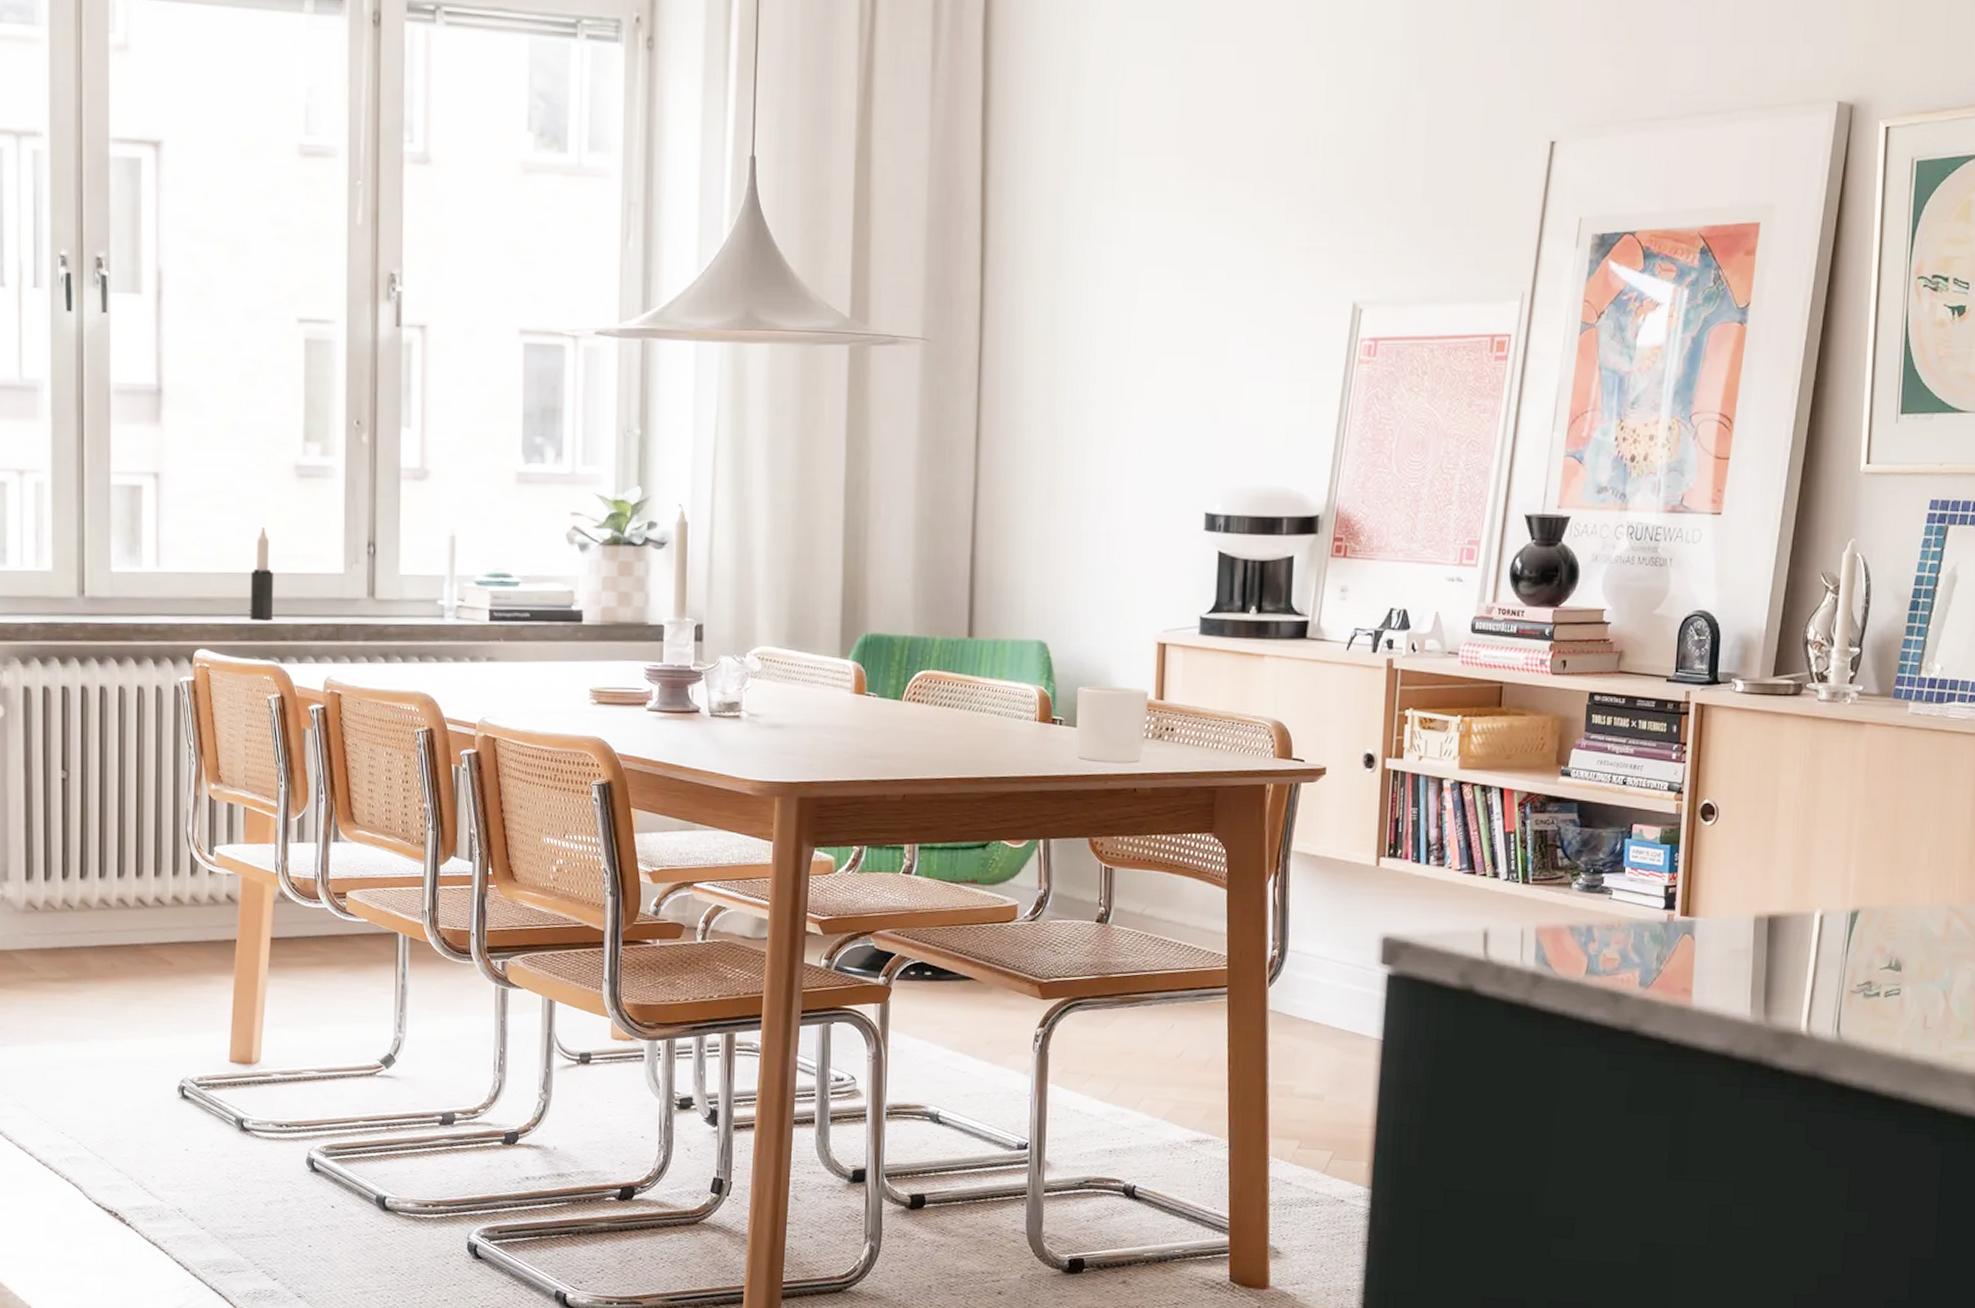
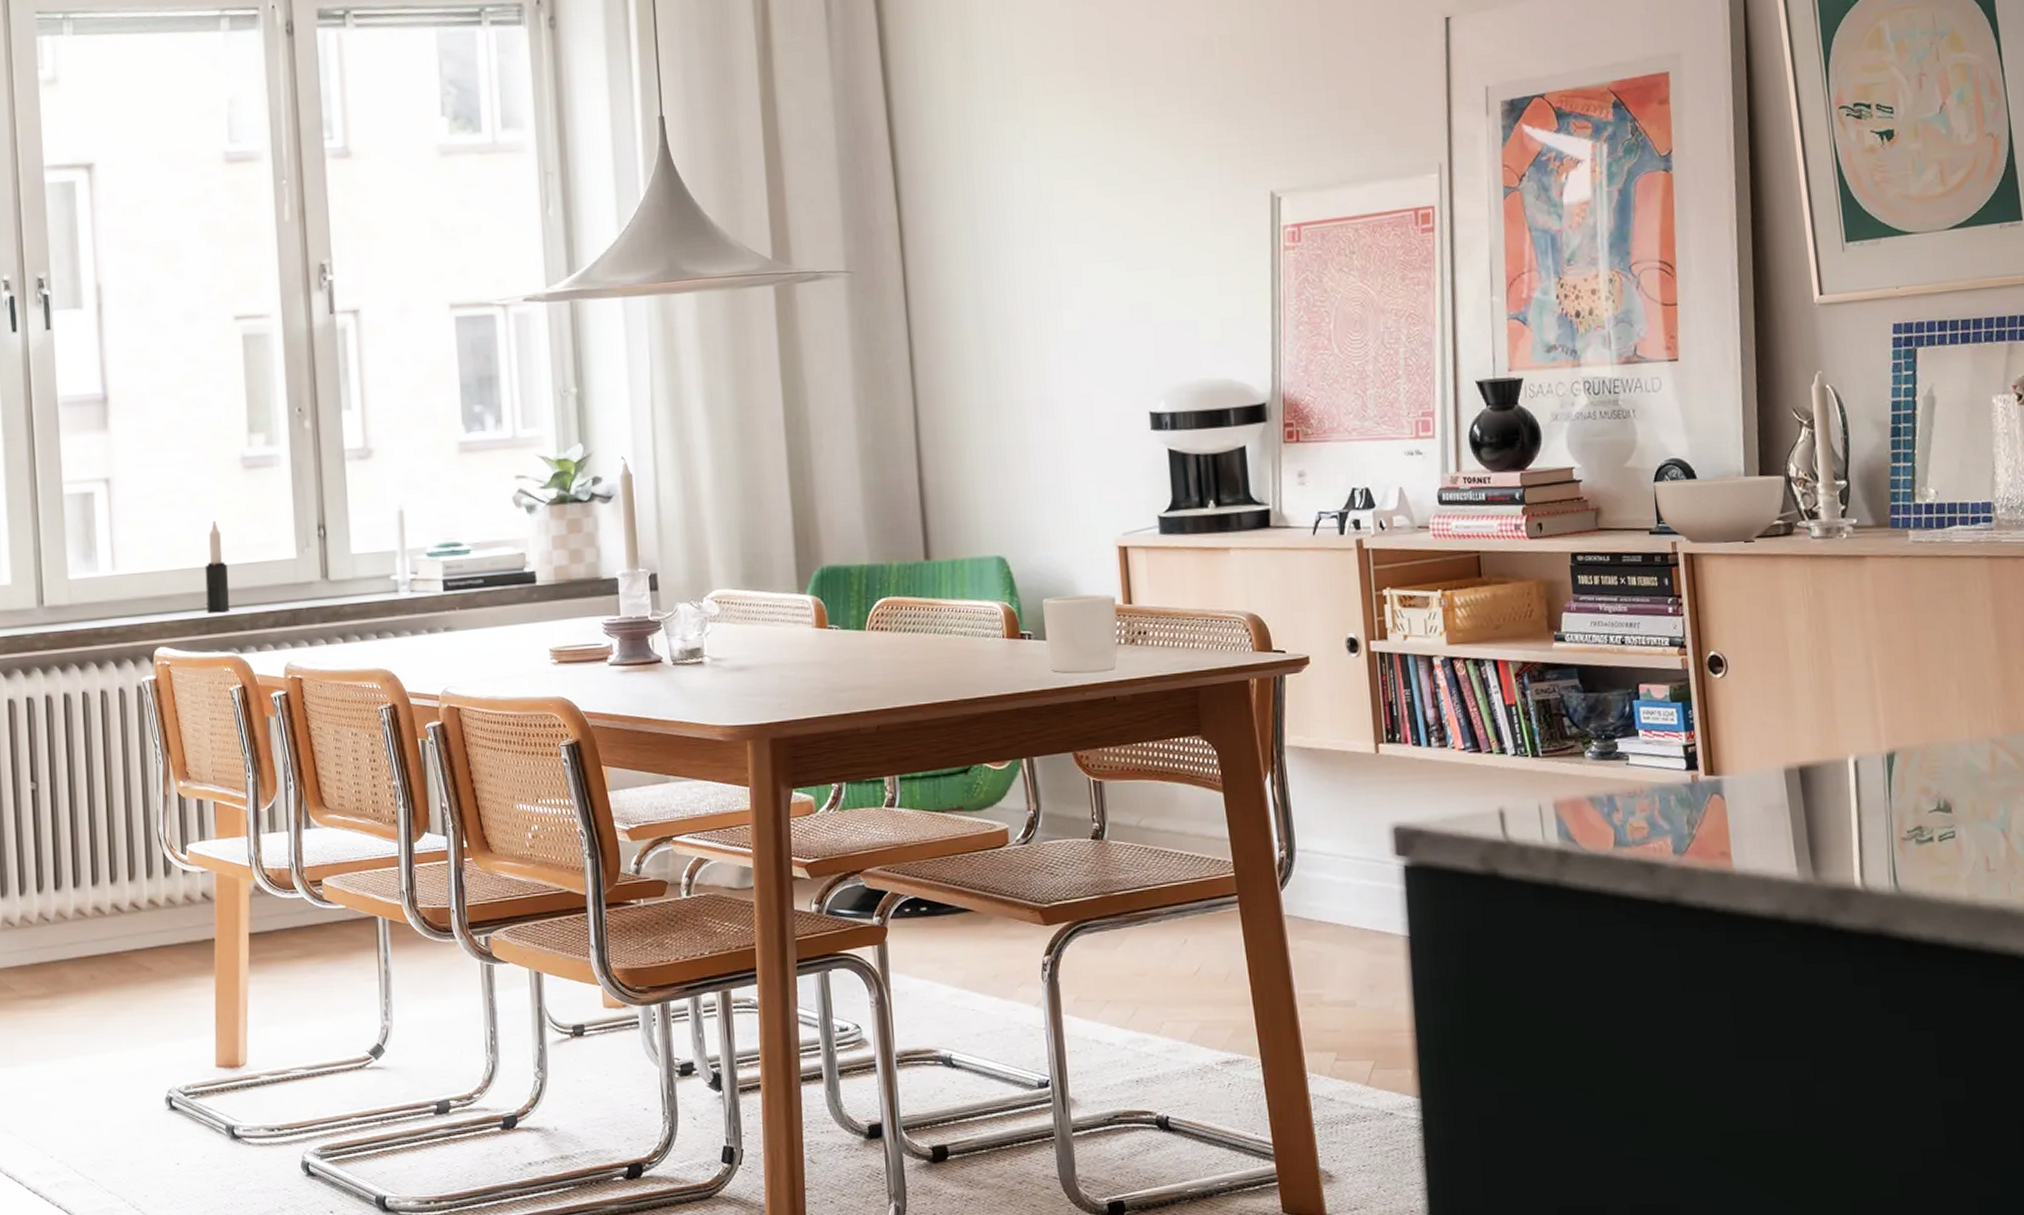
bowl: none [1676,631,1803,699] -> present [1652,475,1786,544]

